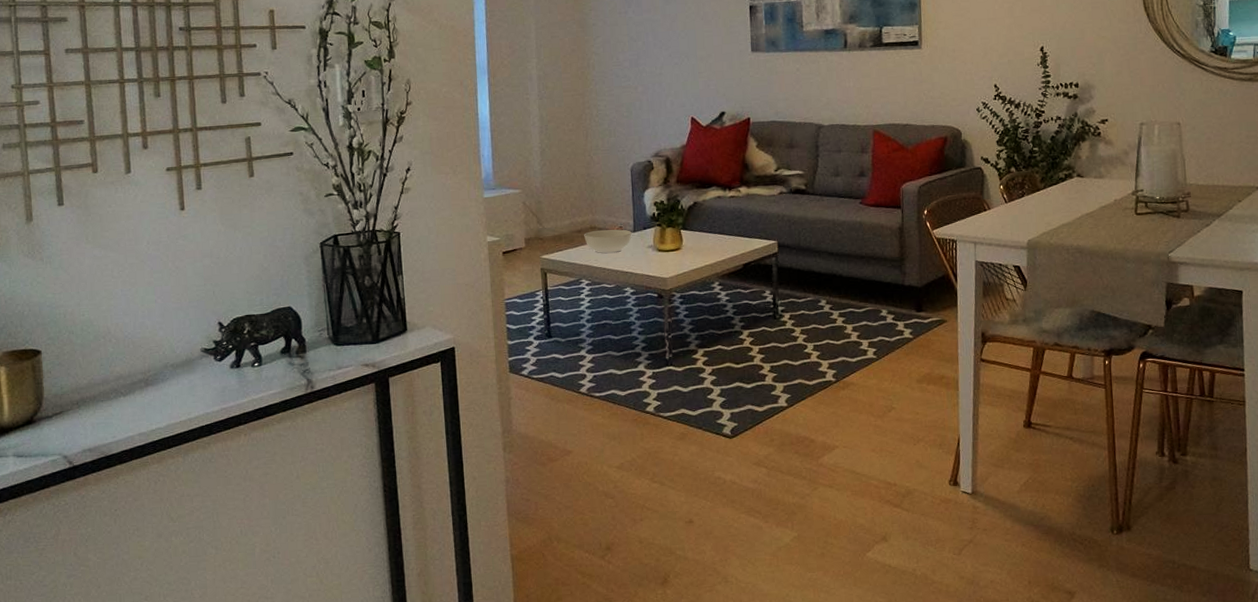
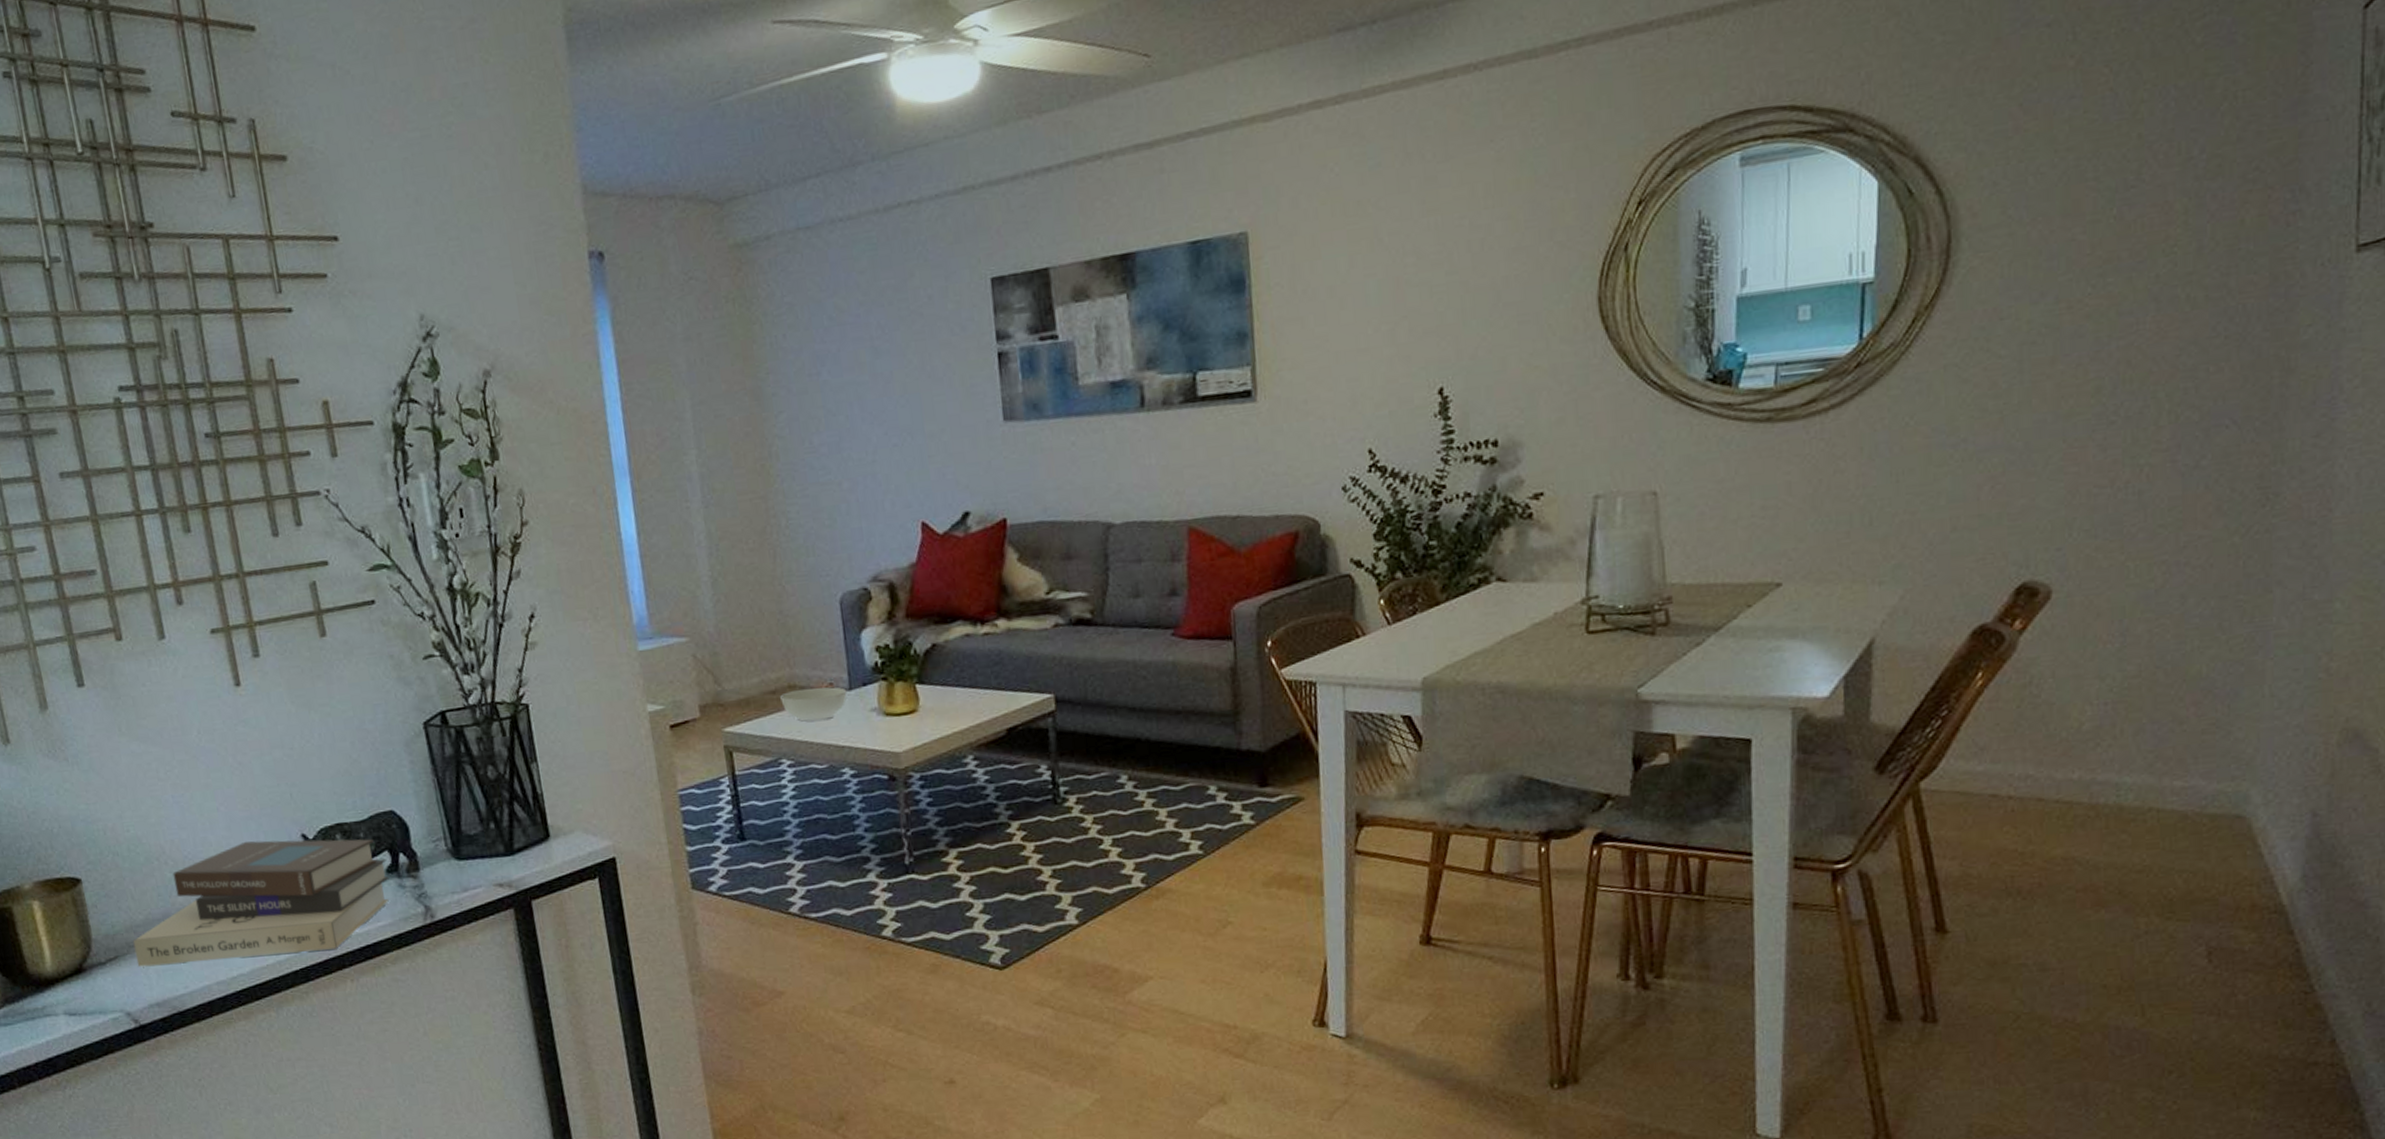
books: none [76,326,282,421] -> present [133,839,389,967]

